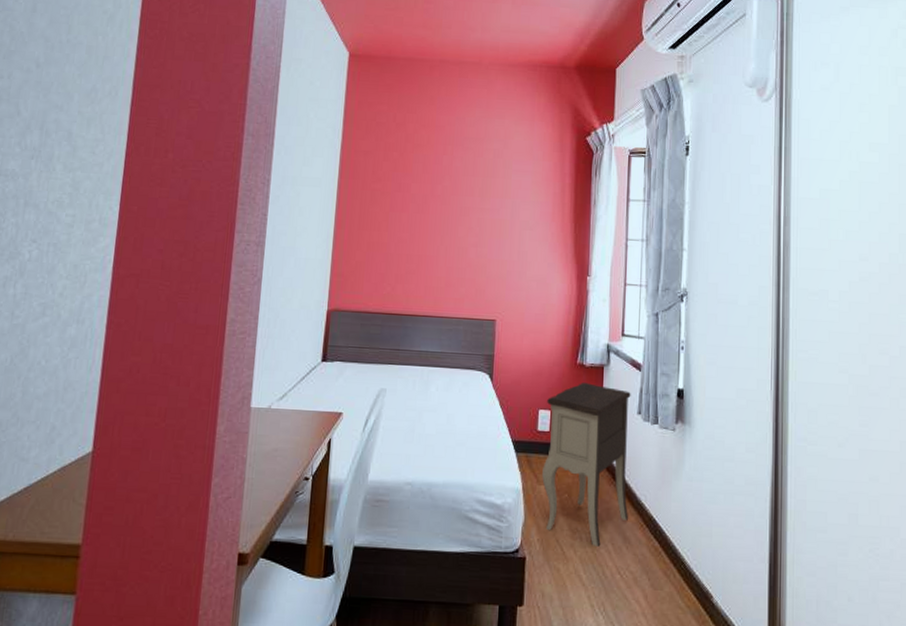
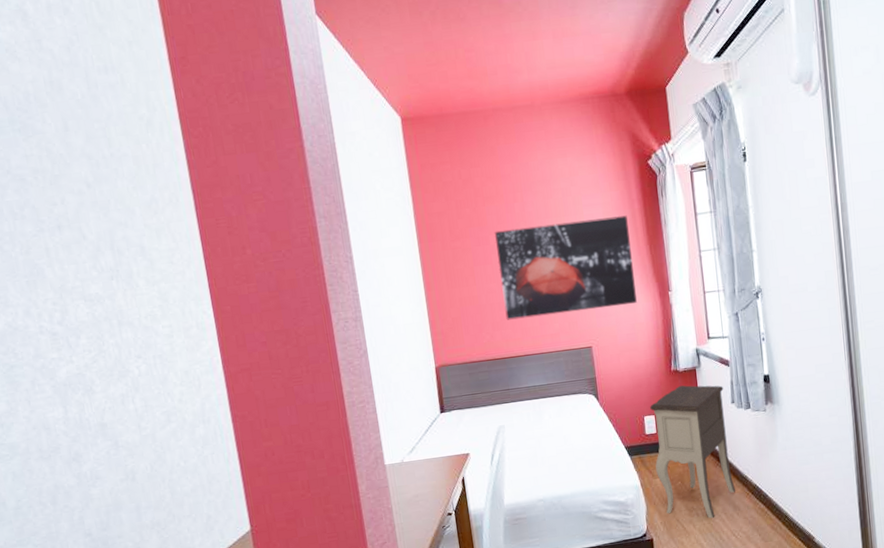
wall art: none [411,180,556,282] -> present [494,215,637,320]

